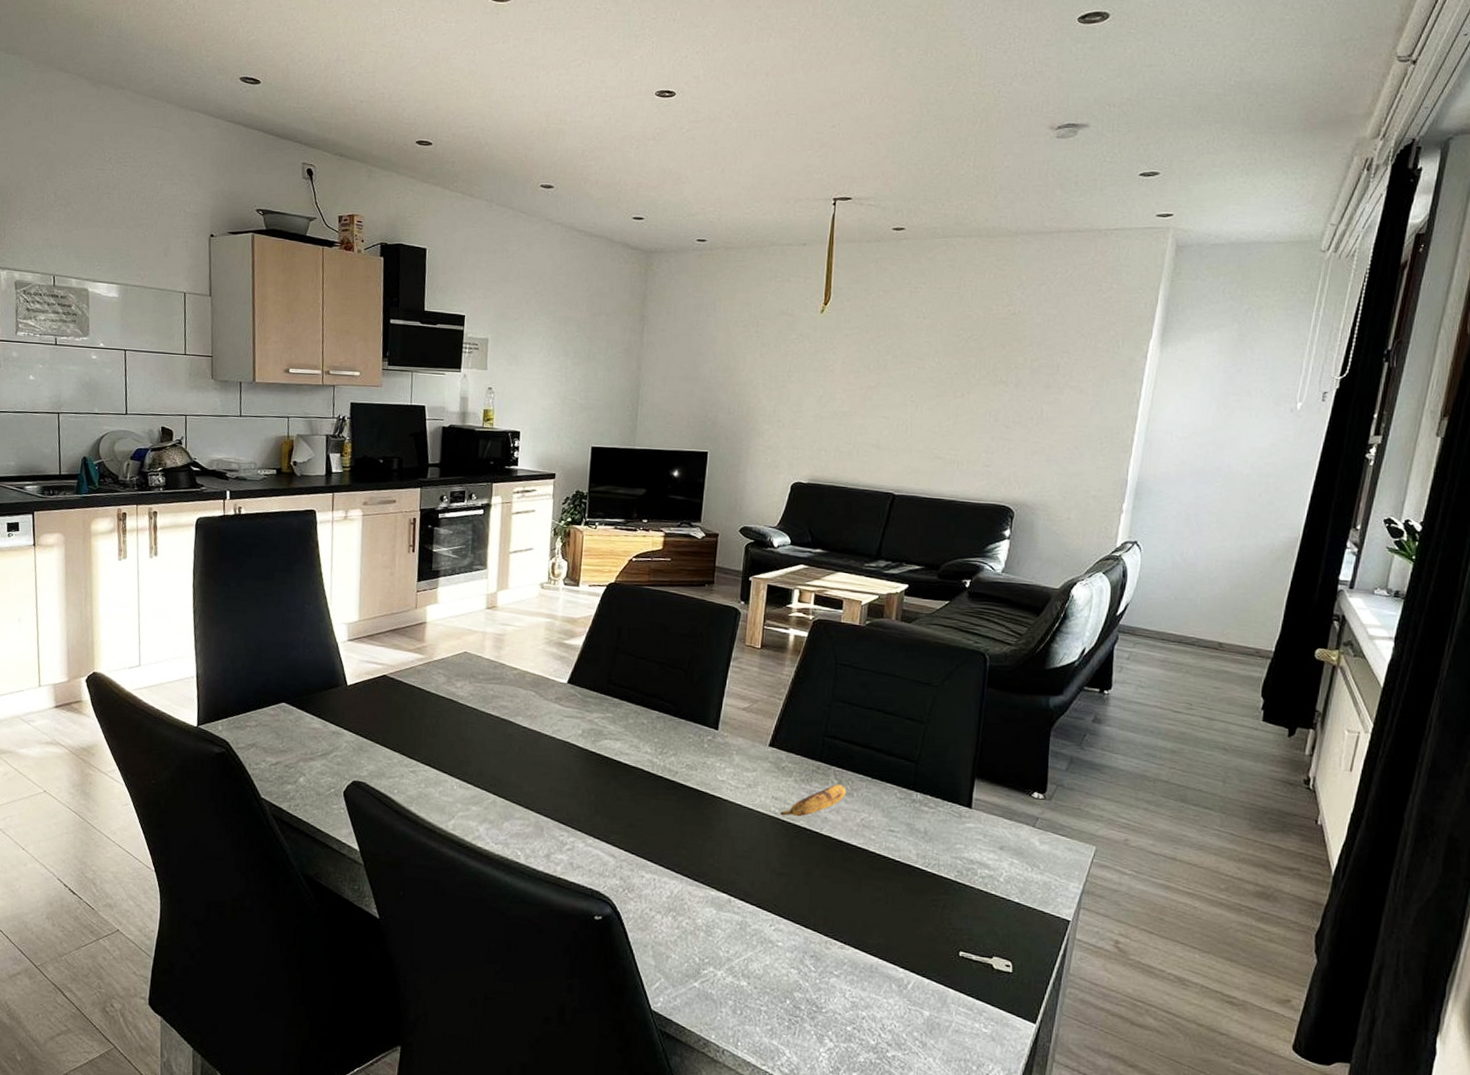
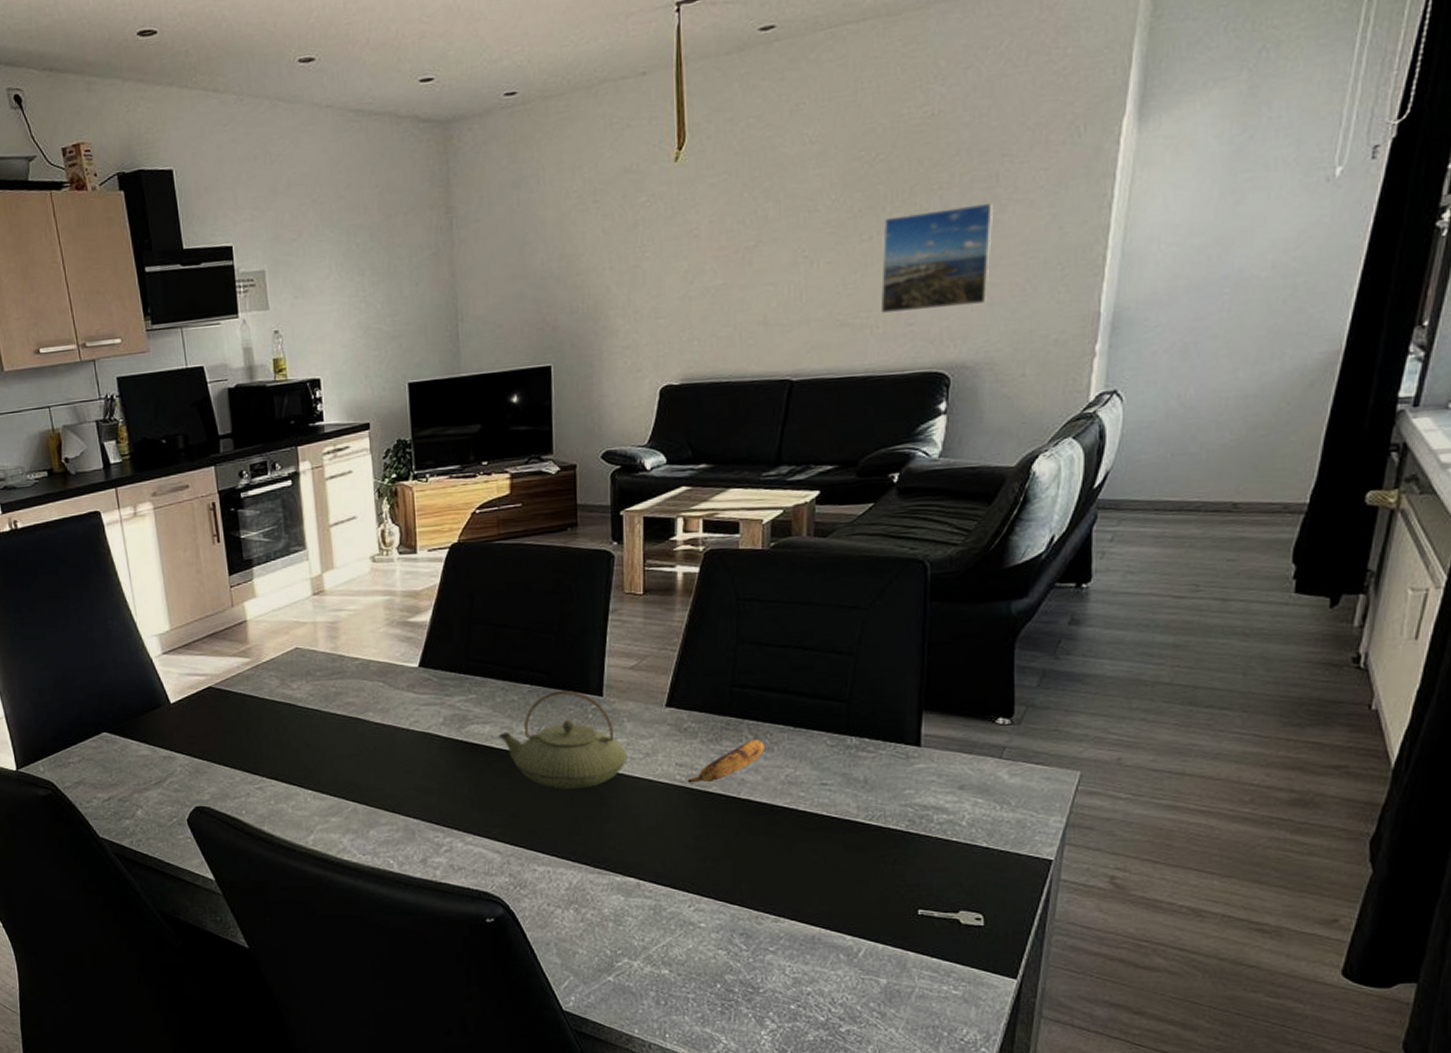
teapot: none [626,720,733,808] -> present [498,691,628,789]
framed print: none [965,382,1054,460] -> present [880,202,994,314]

